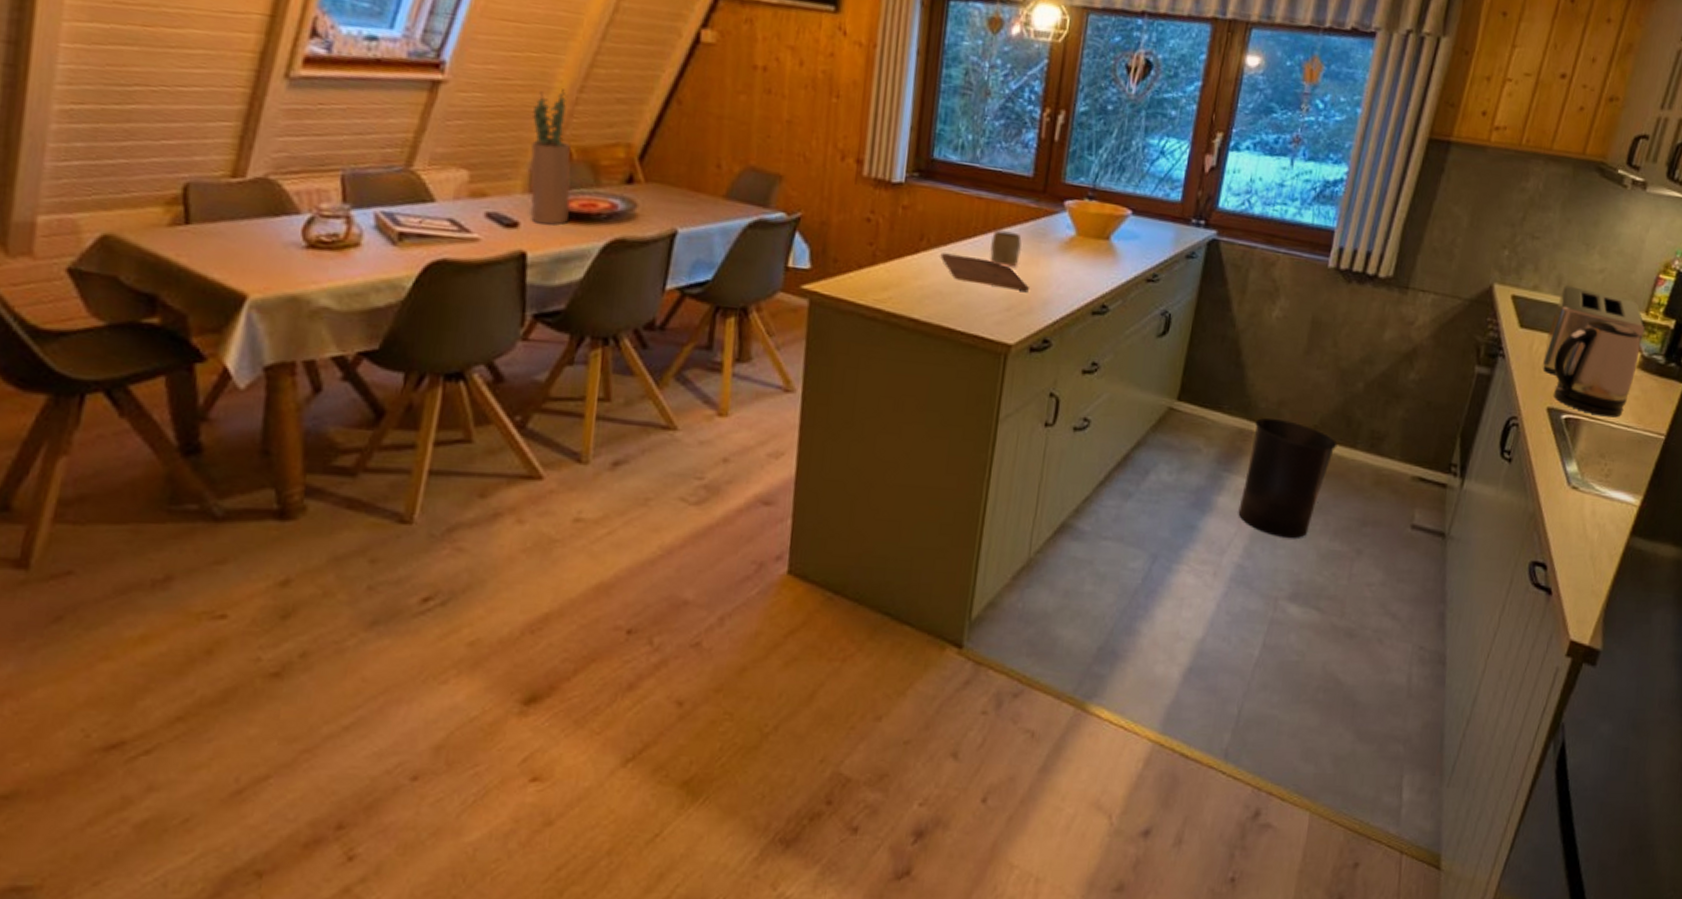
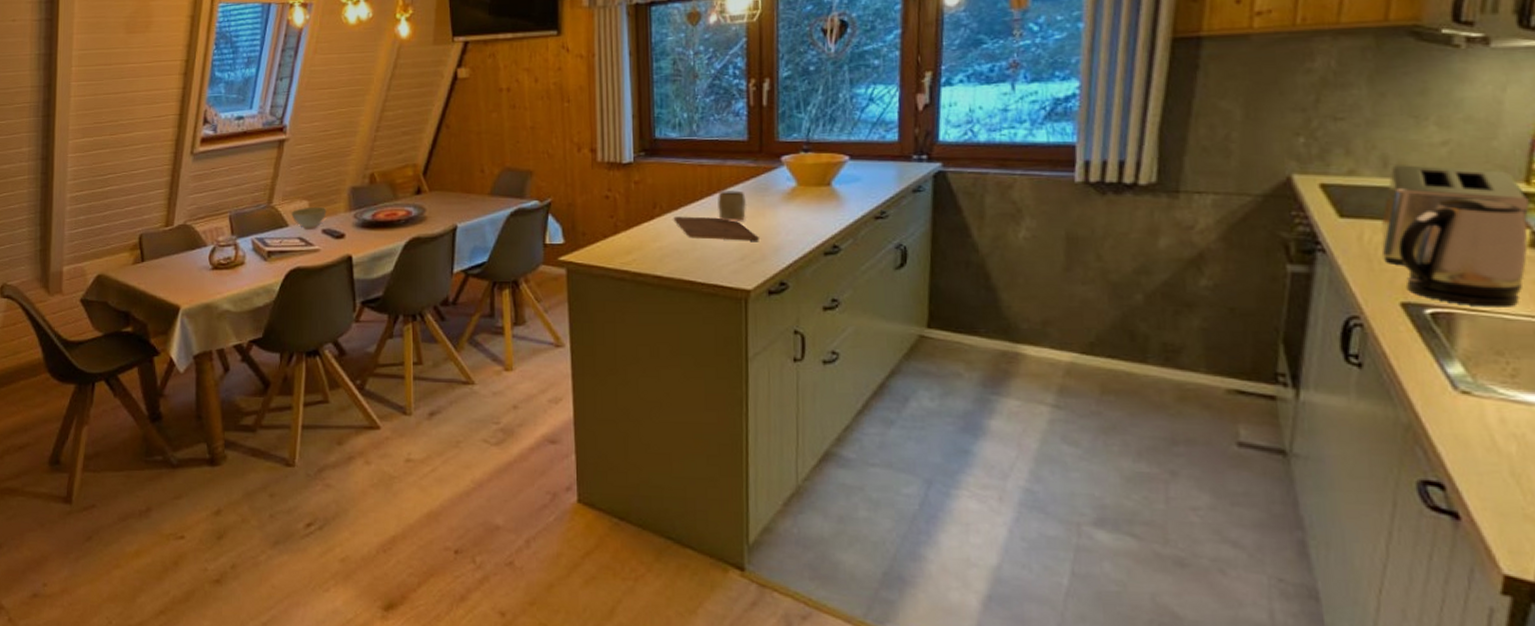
bowl: none [441,179,496,212] -> present [291,206,327,231]
vase: present [530,89,571,226] -> none [347,131,379,233]
waste bin: present [1238,417,1338,538] -> none [1015,338,1123,460]

